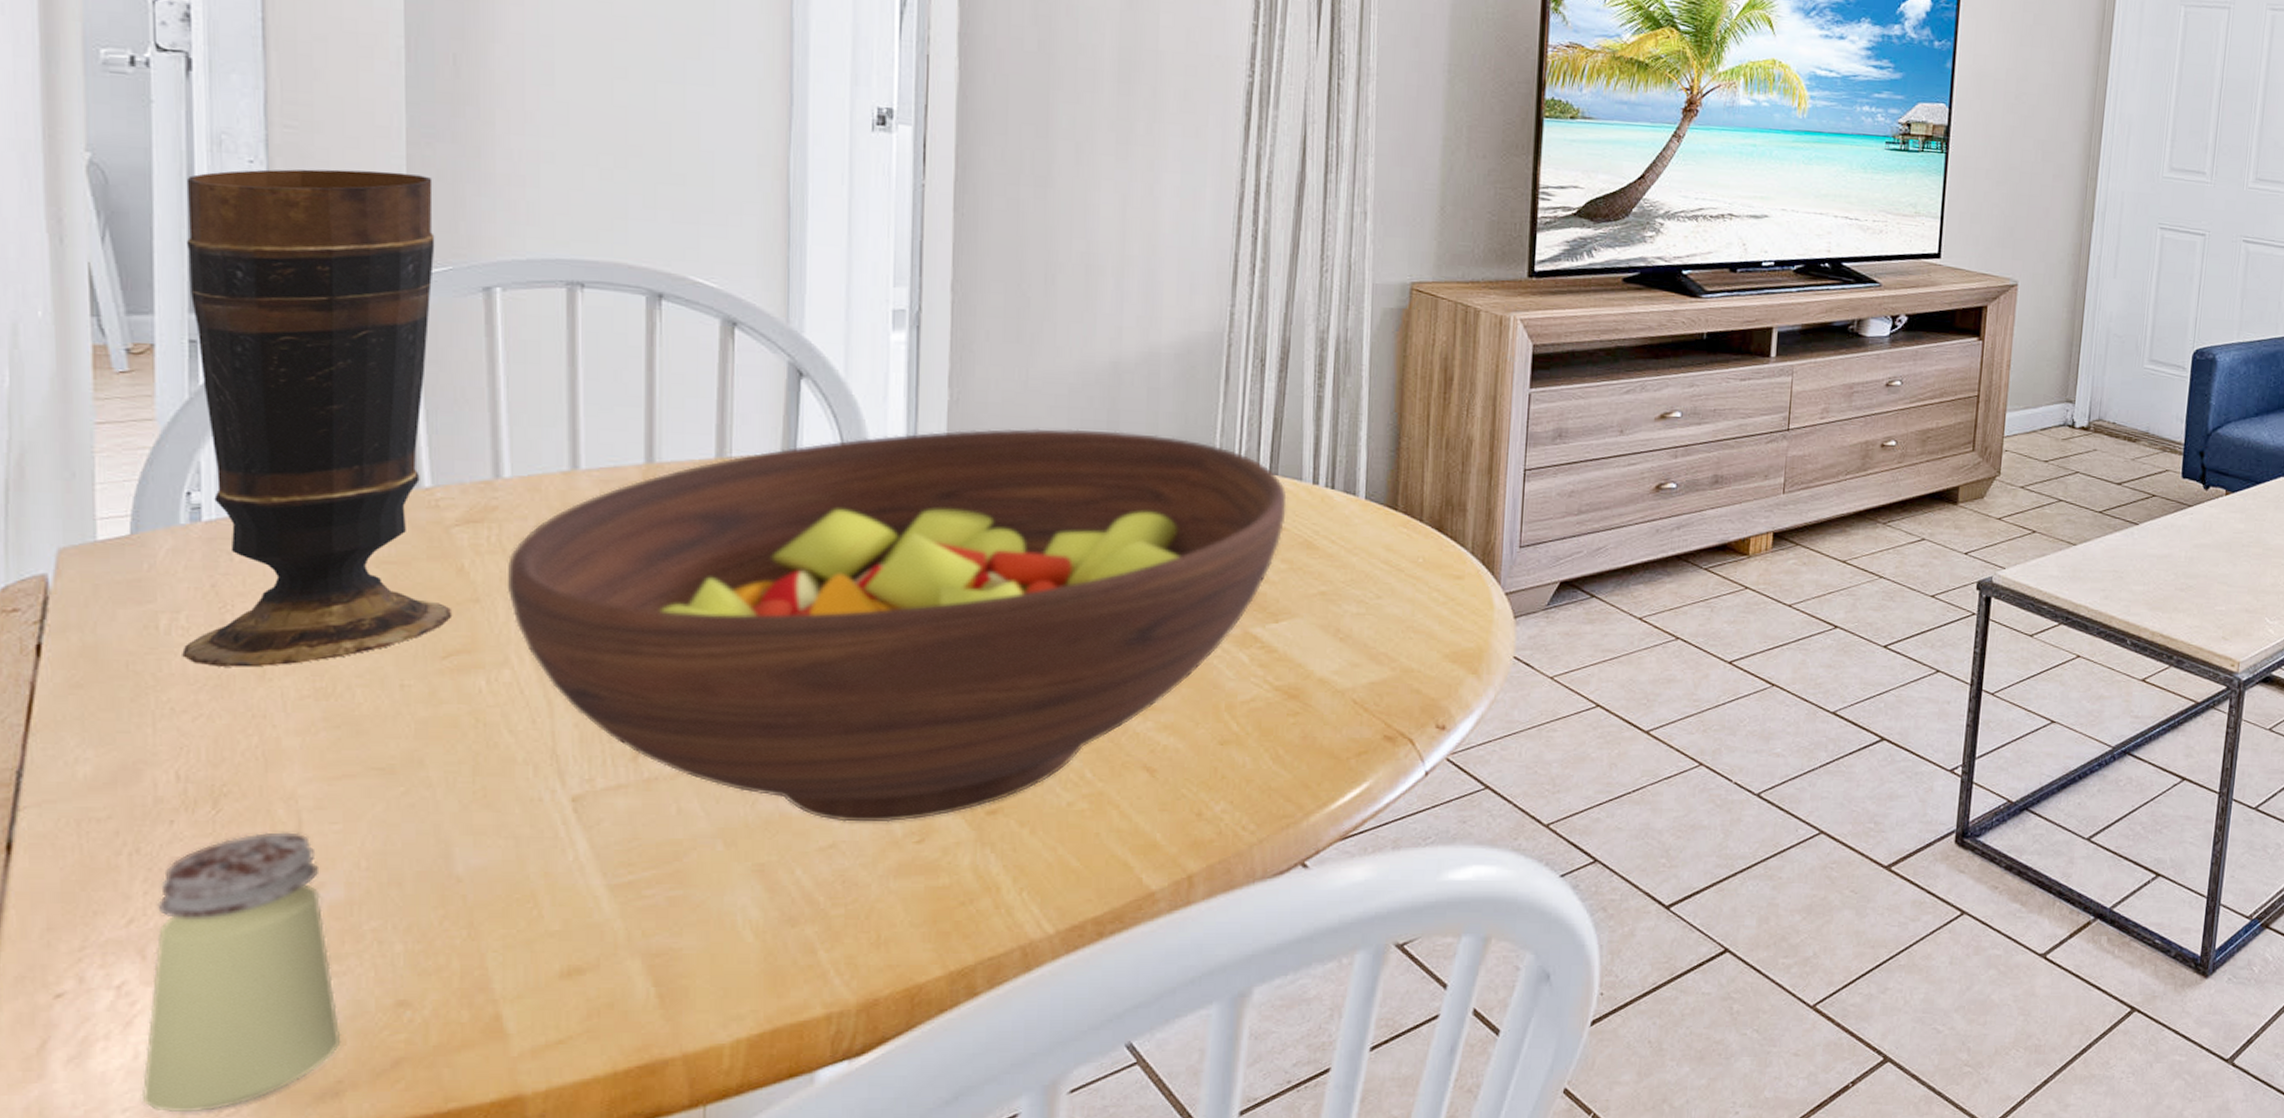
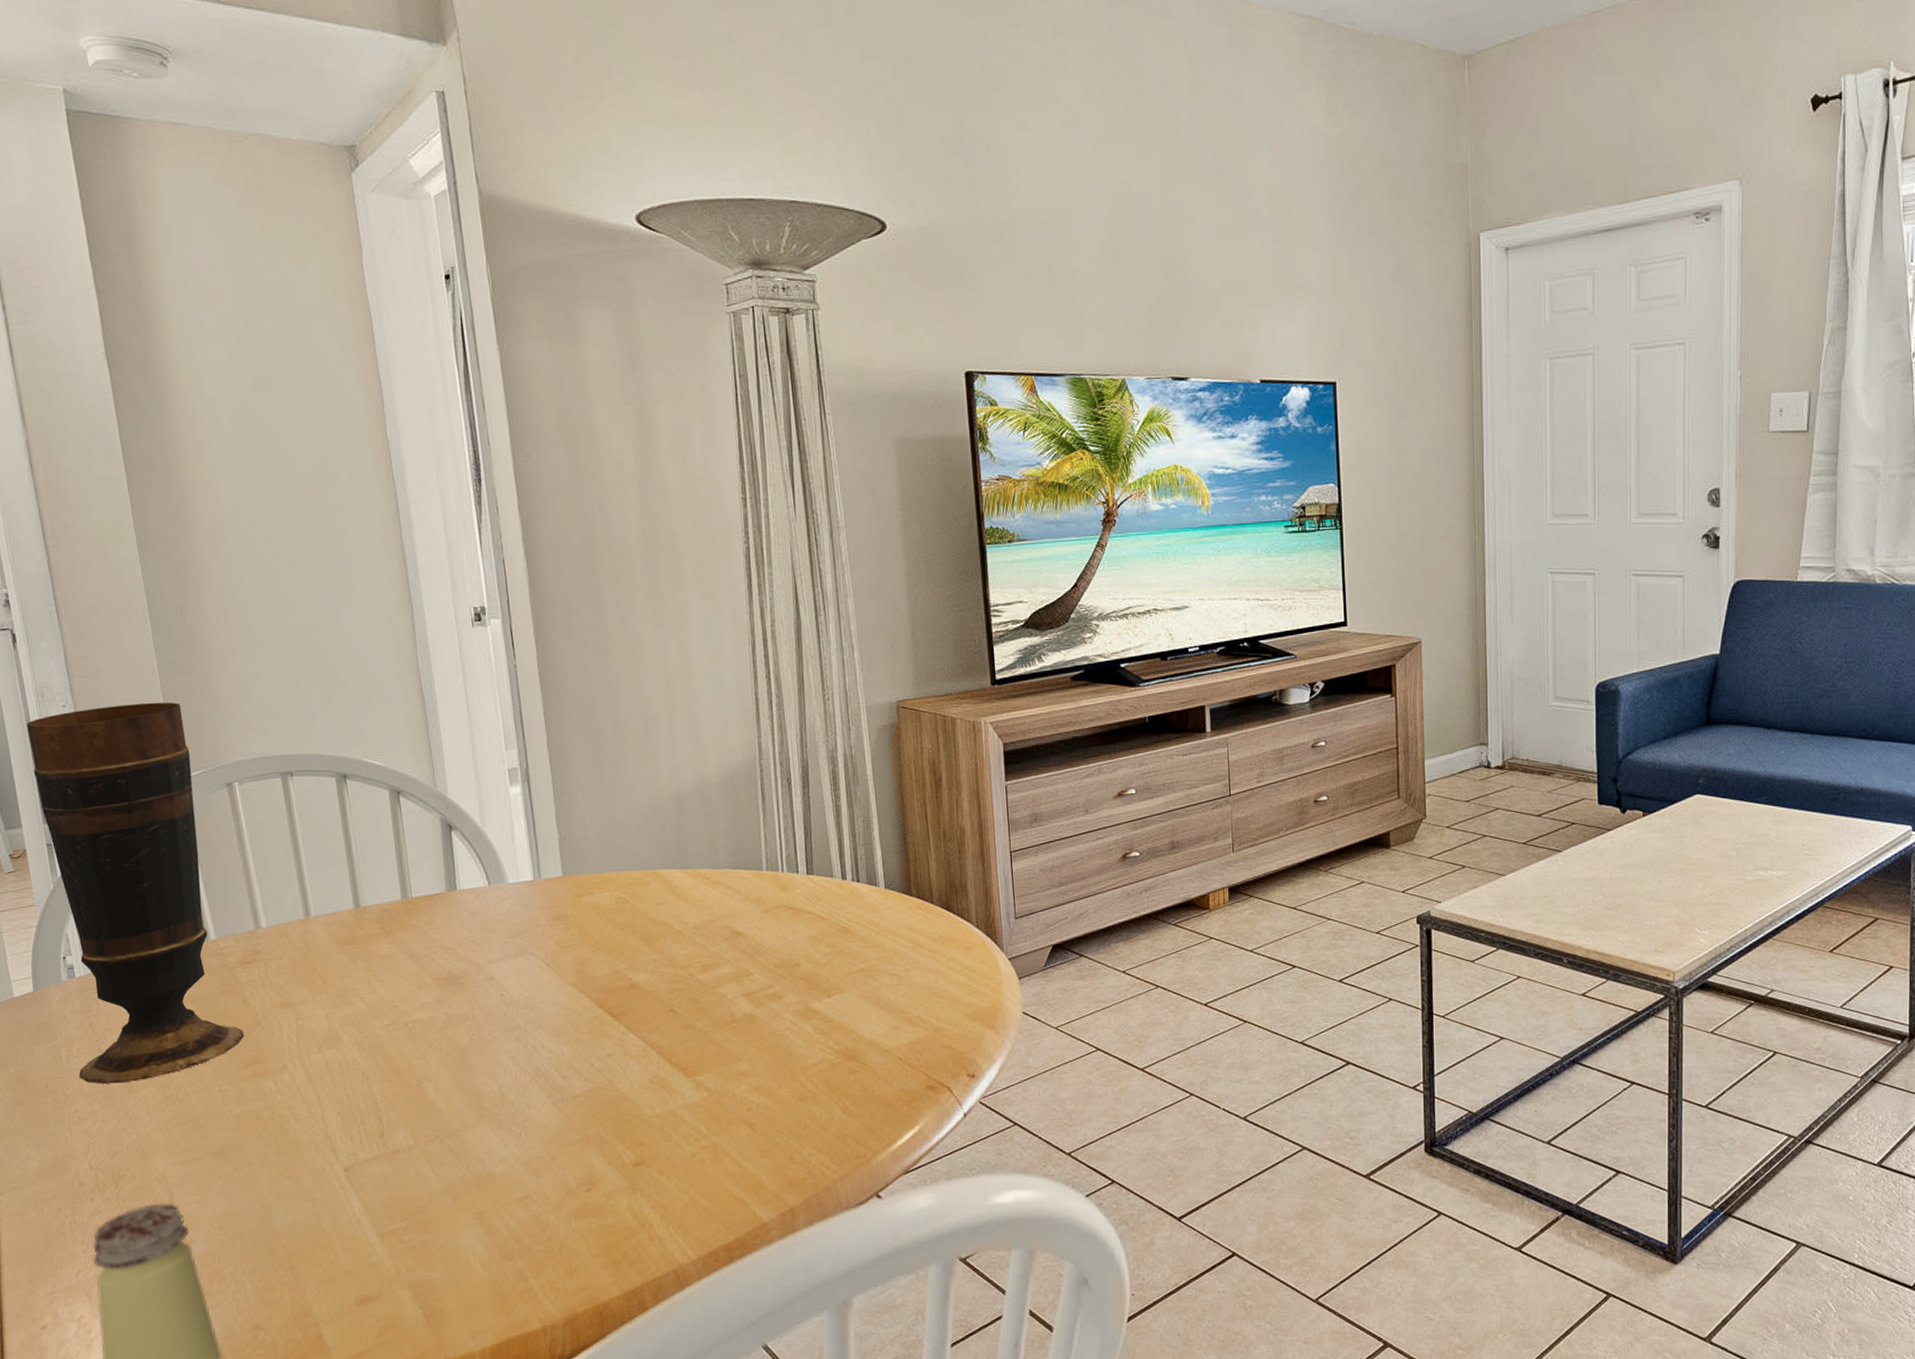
fruit bowl: present [507,428,1287,823] -> none [274,850,825,1177]

